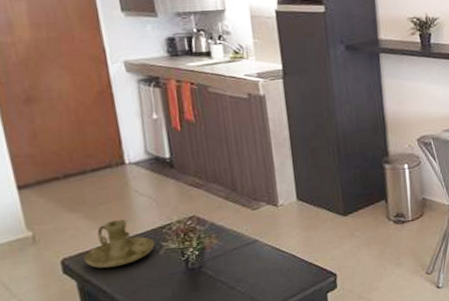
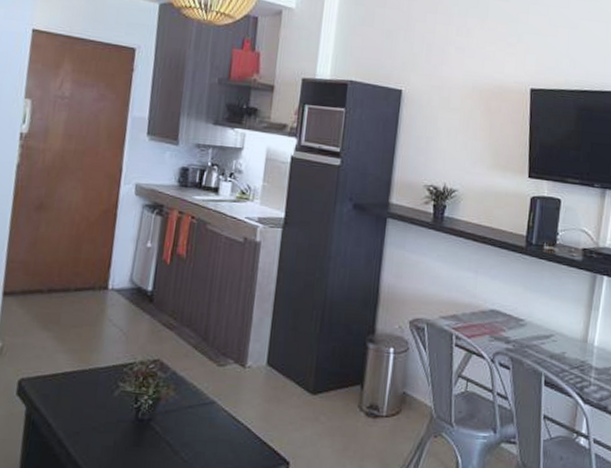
candle holder: present [83,219,155,269] -> none [39,347,112,400]

